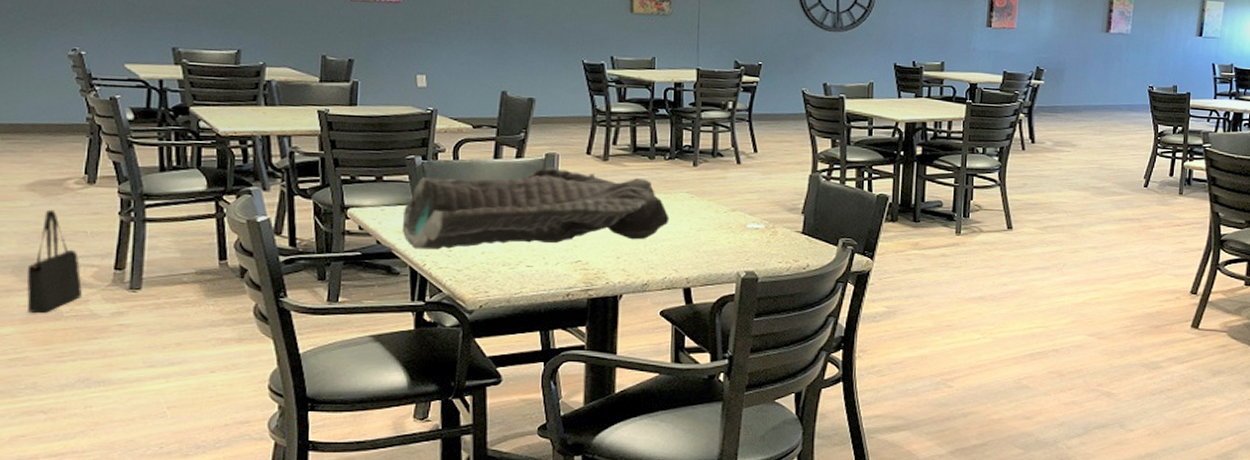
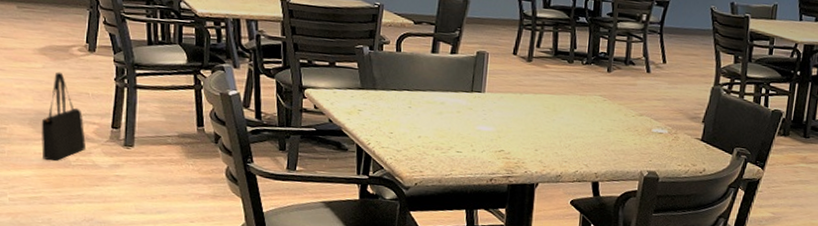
jacket: present [403,166,670,250] -> none [351,63,584,136]

